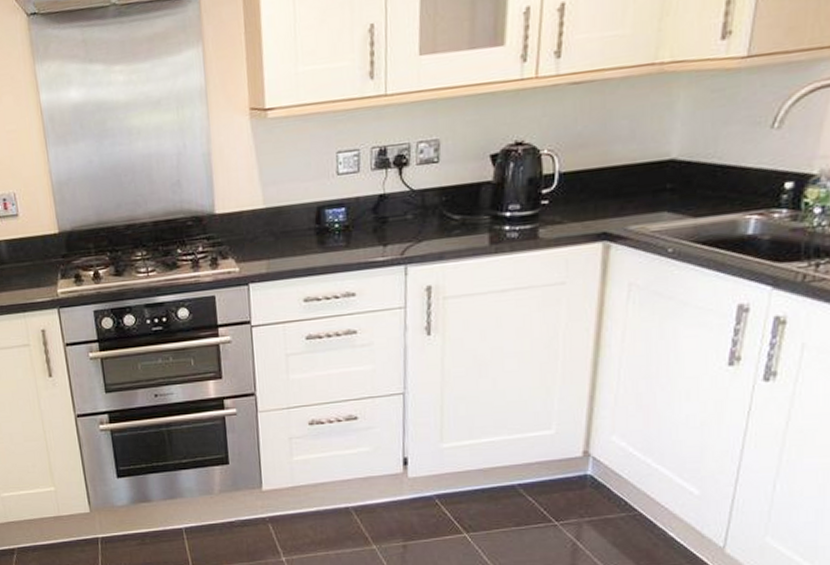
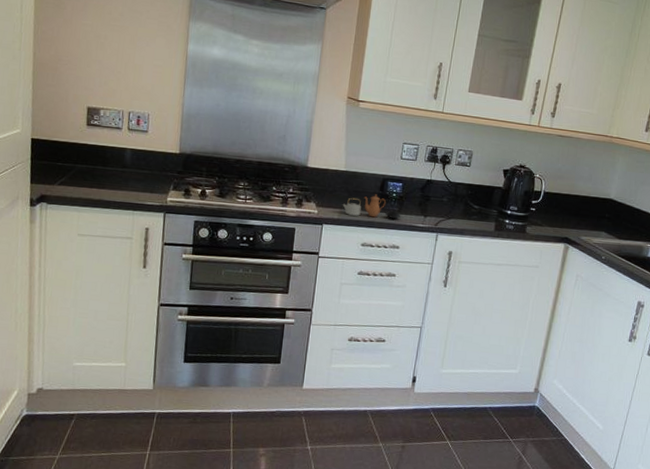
teapot: none [269,230,351,265] -> present [342,194,402,219]

